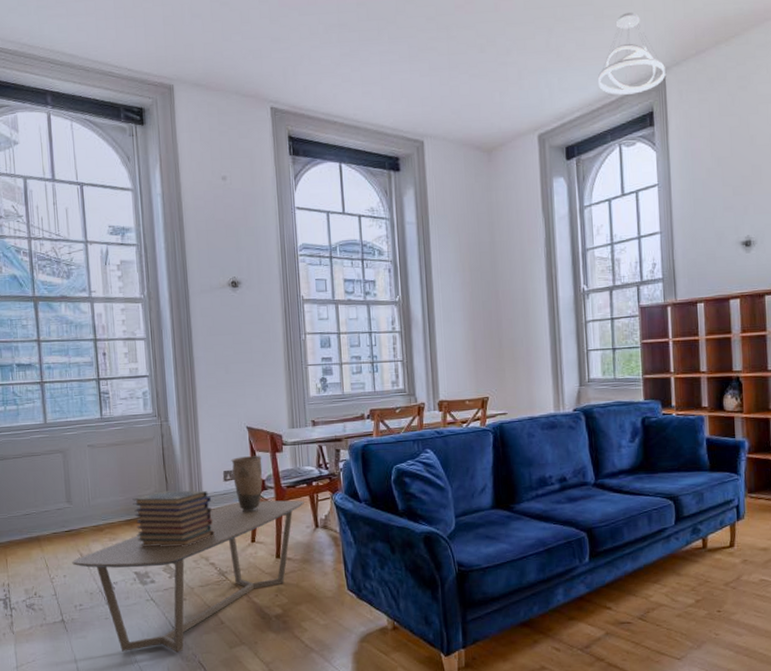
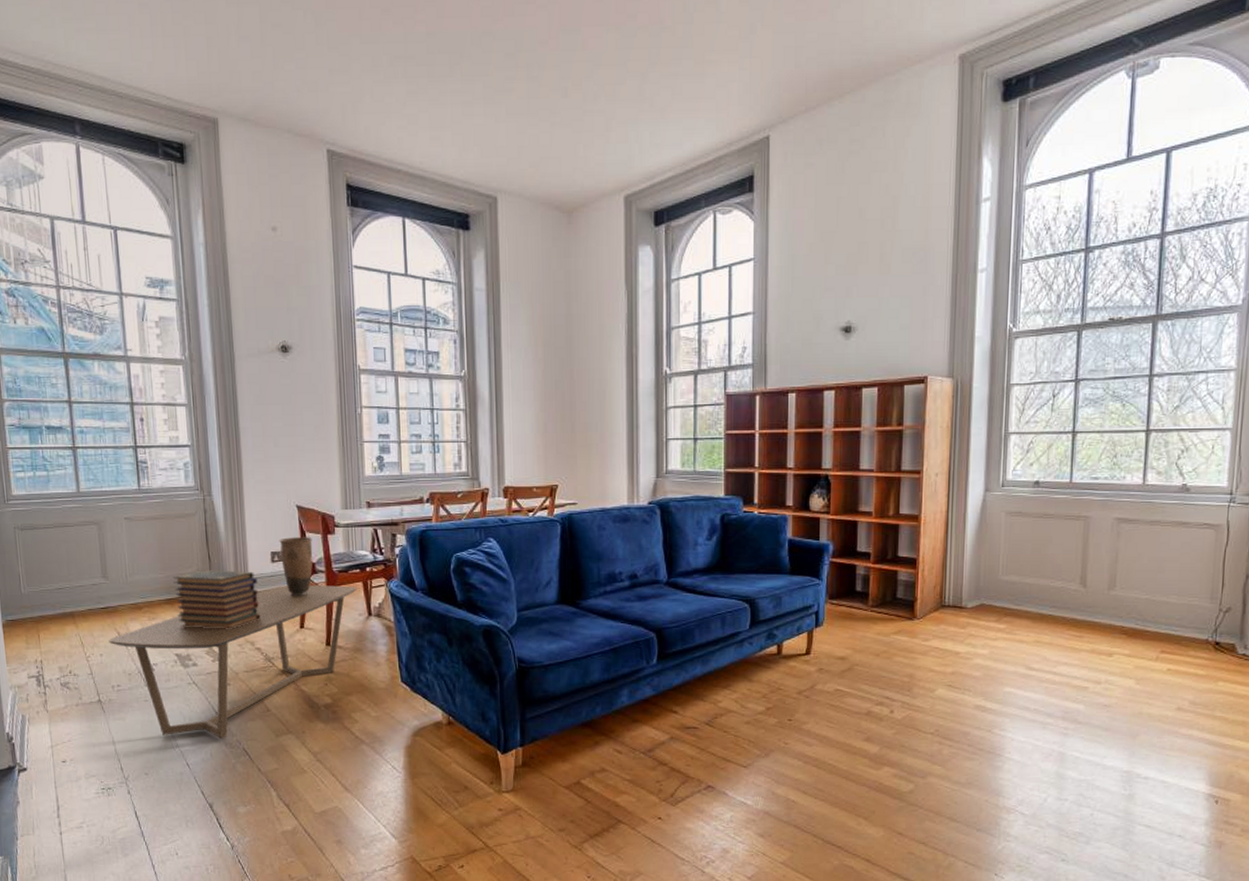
pendant light: present [598,12,666,95] -> none [695,59,770,154]

